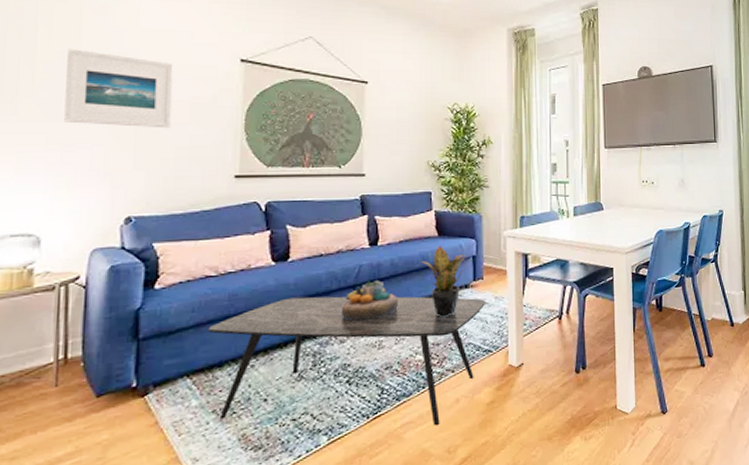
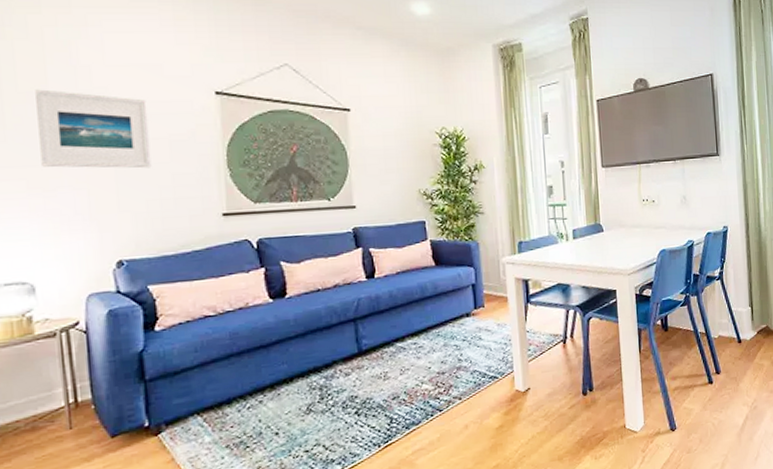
coffee table: present [208,296,485,426] -> none [213,326,488,454]
decorative bowl: present [342,280,398,321] -> none [344,313,400,354]
potted plant: present [420,245,465,317] -> none [419,275,465,347]

